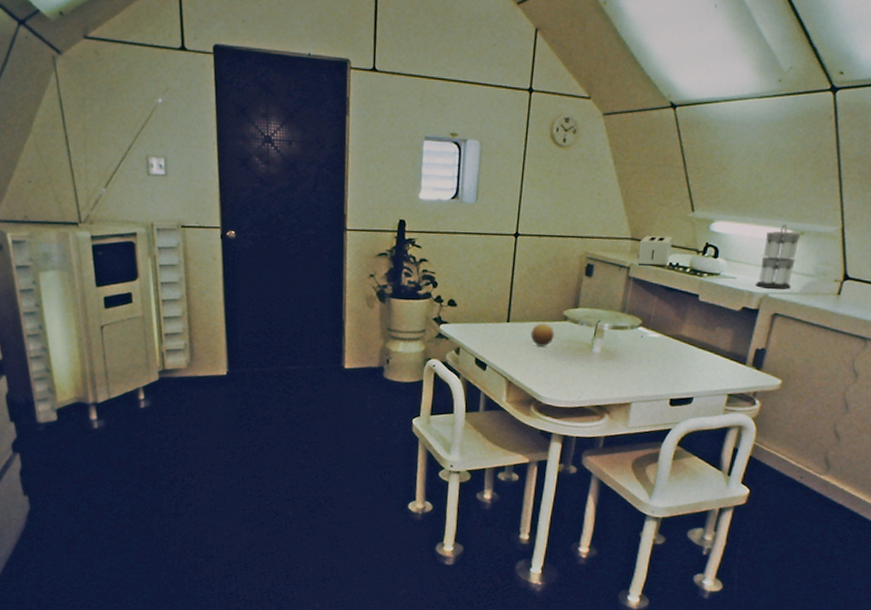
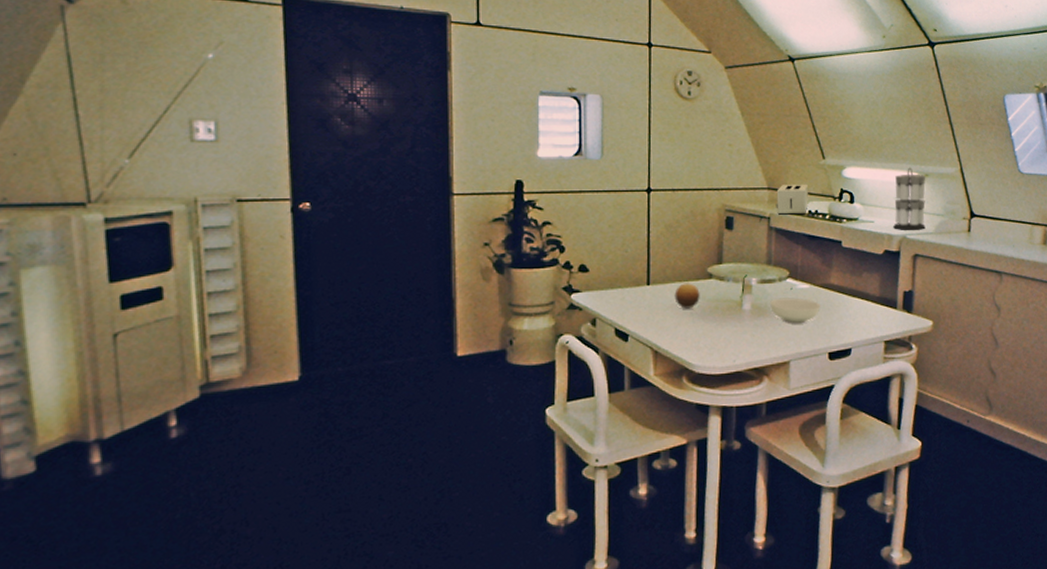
bowl: none [619,344,669,370] -> present [770,297,821,324]

